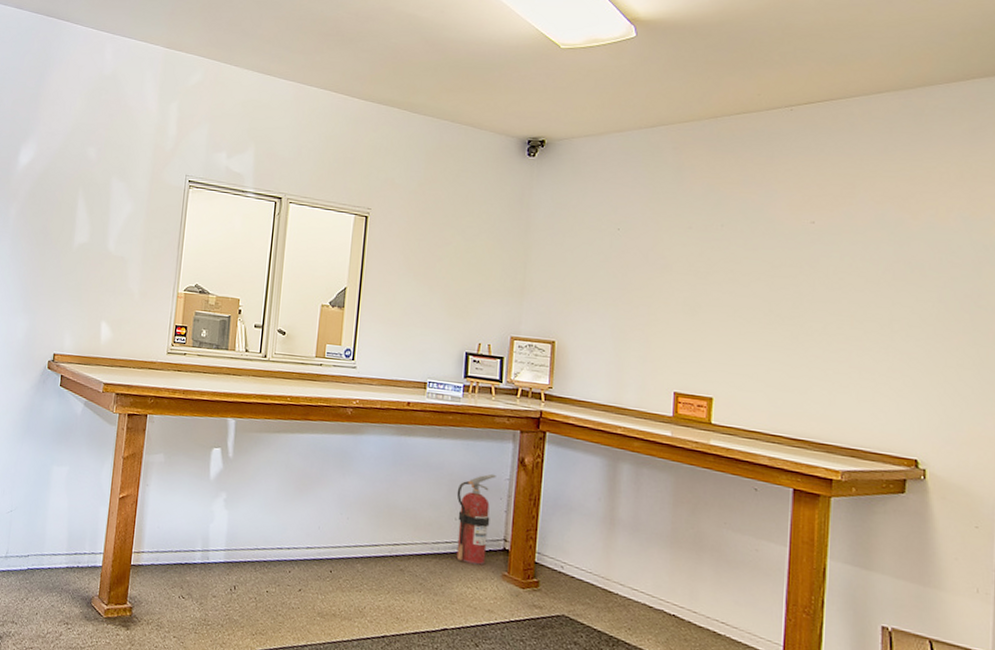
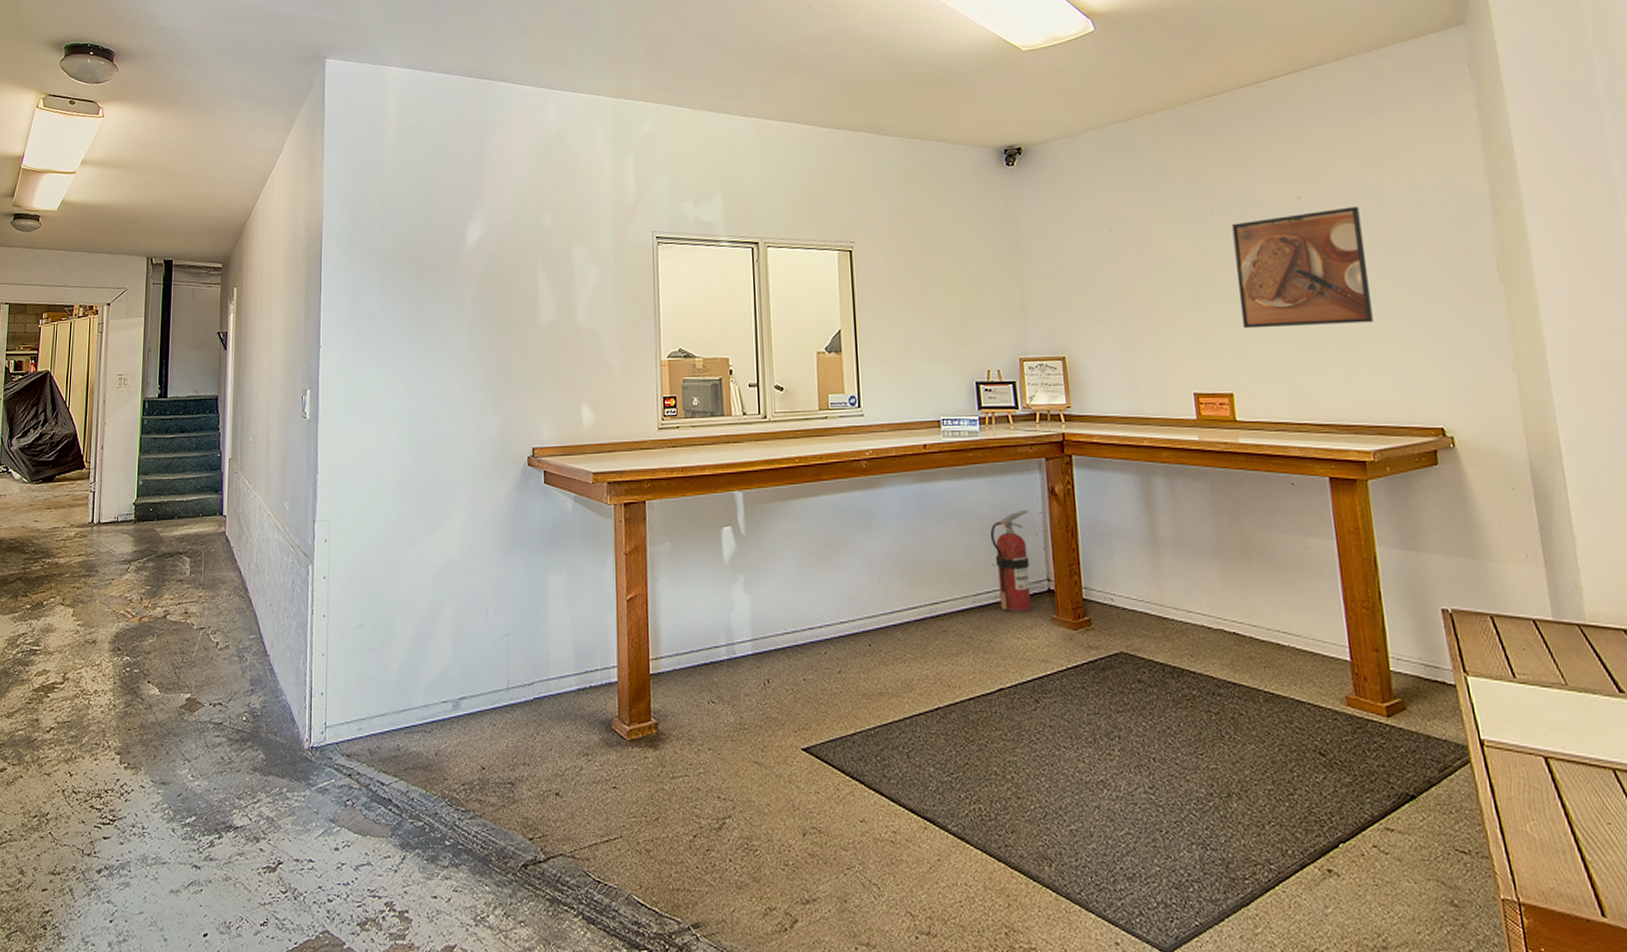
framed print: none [734,237,872,351] -> present [1232,207,1374,329]

